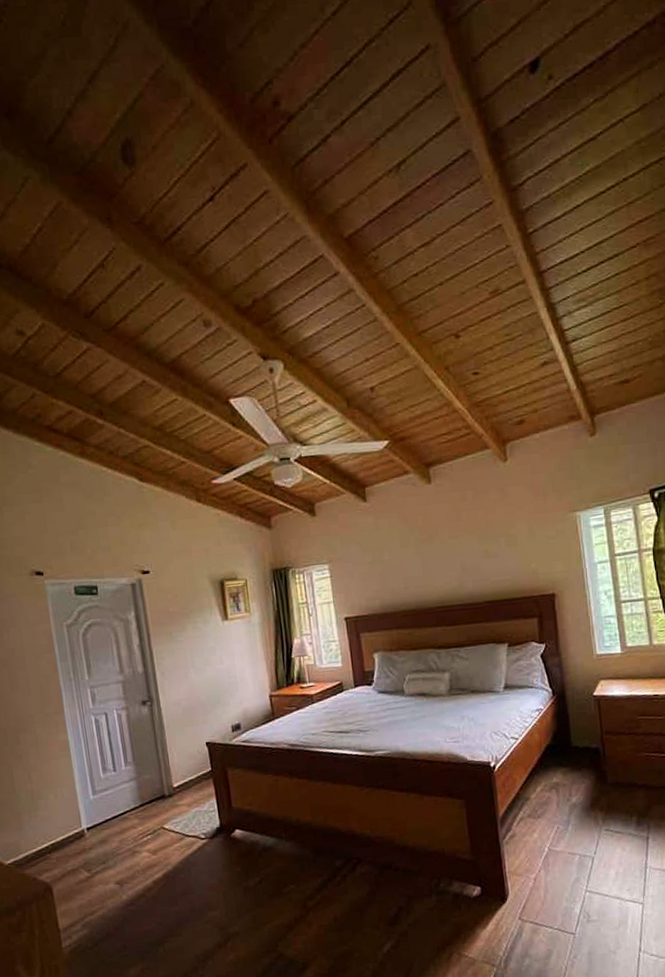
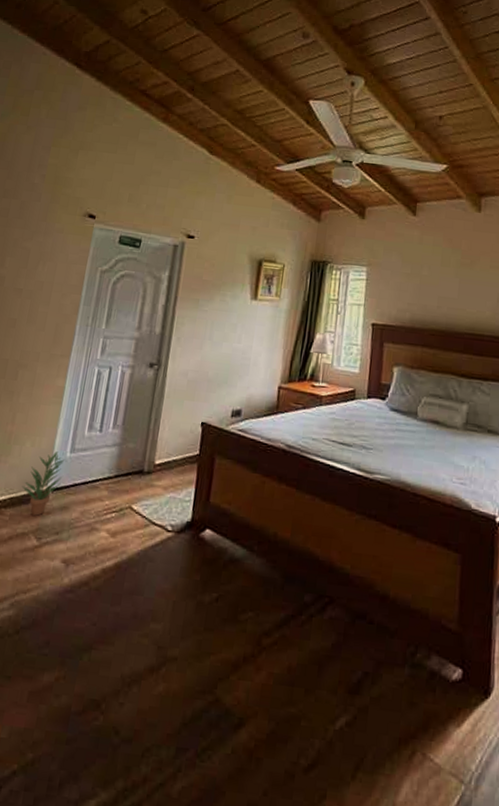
potted plant: none [58,797,93,854] -> present [21,451,64,516]

